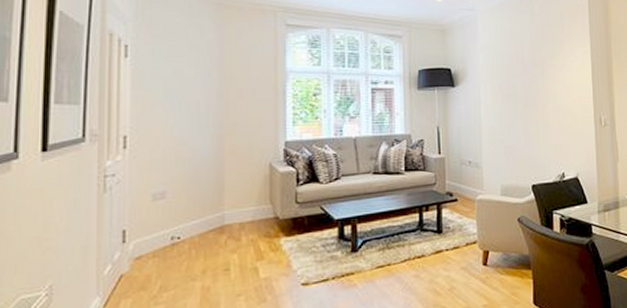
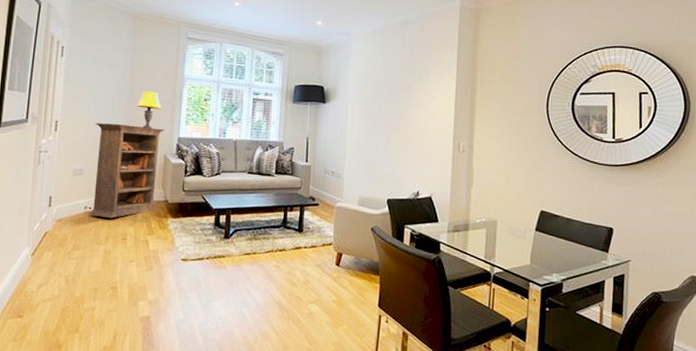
bookcase: none [174,132,267,248] -> present [86,123,164,219]
table lamp: none [229,90,261,135] -> present [137,91,162,129]

